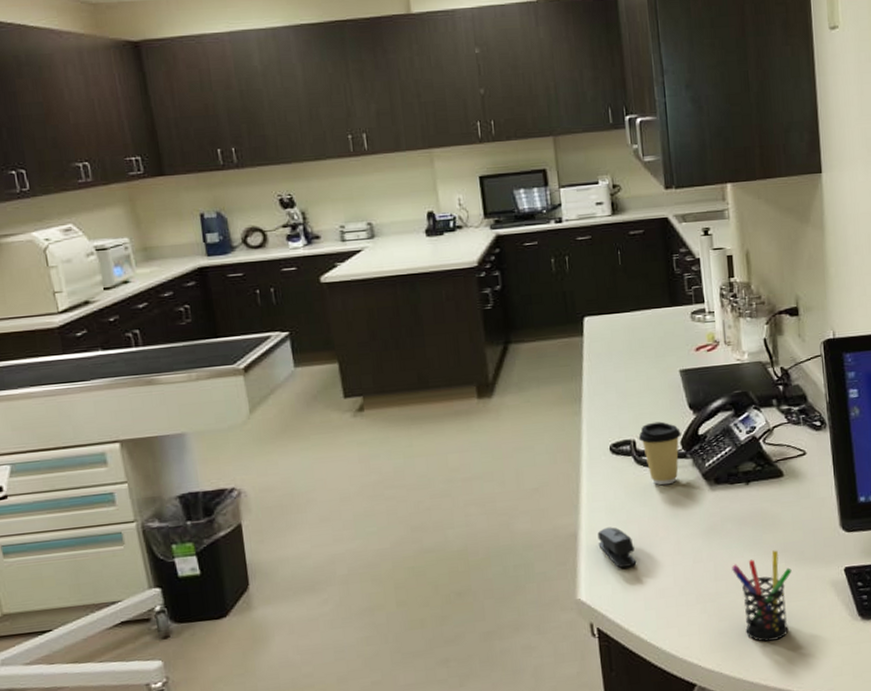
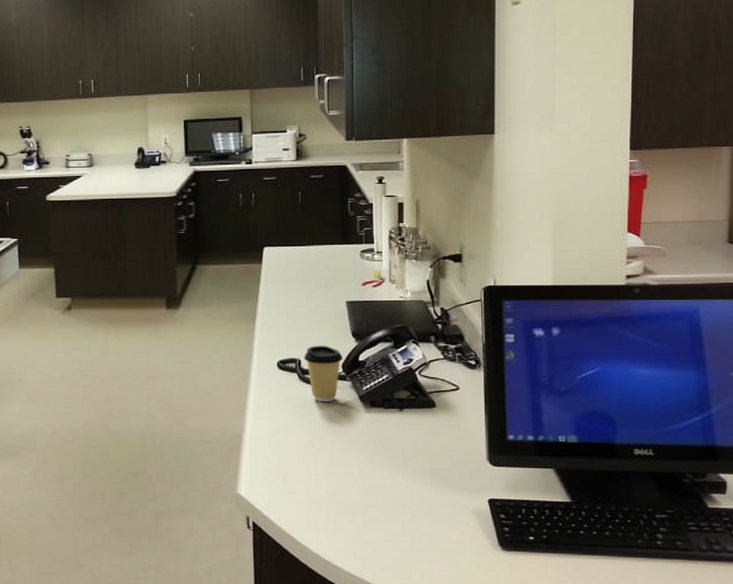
stapler: present [597,527,637,568] -> none [260,433,293,472]
pen holder: present [732,550,792,642] -> none [380,474,437,557]

